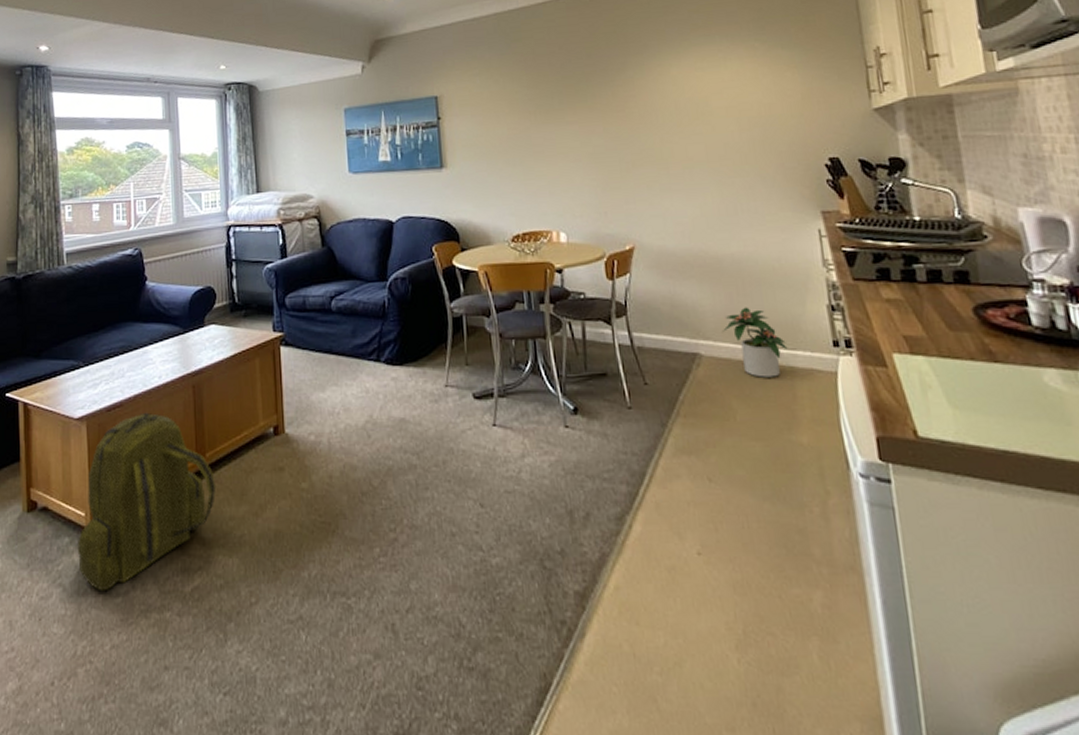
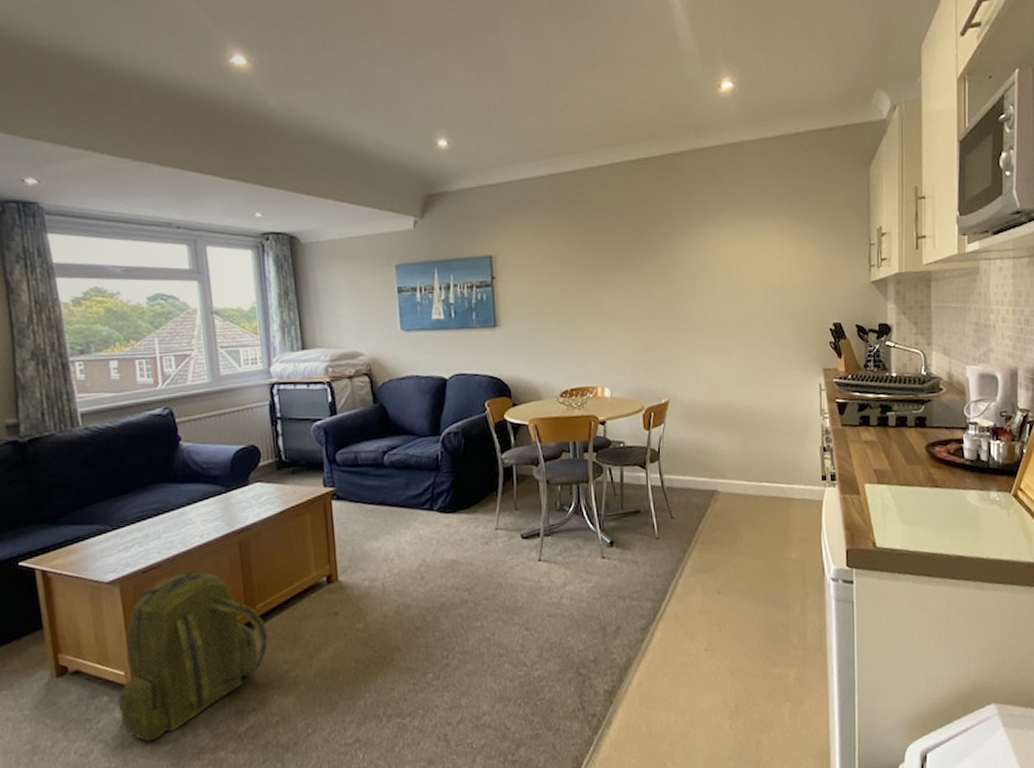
potted plant: present [723,307,788,378] -> none [738,450,788,508]

